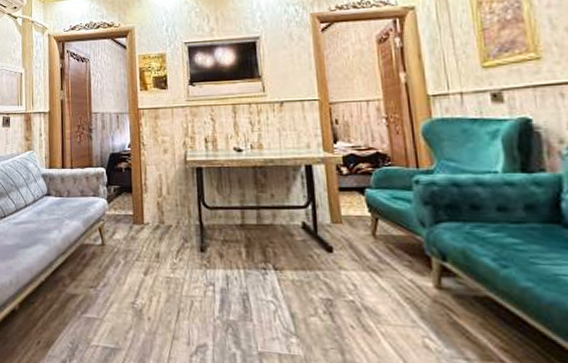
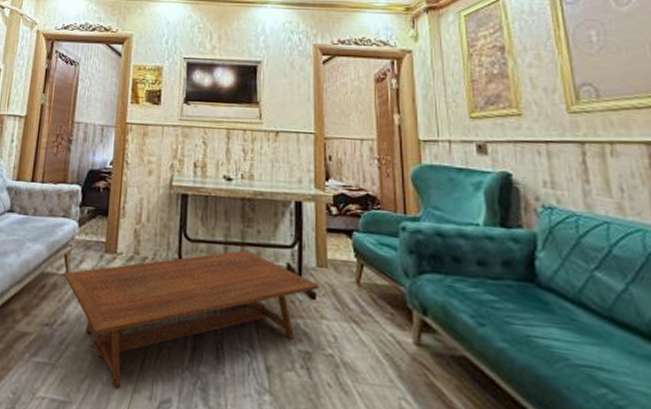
coffee table: none [100,213,335,338] -> present [64,250,319,391]

